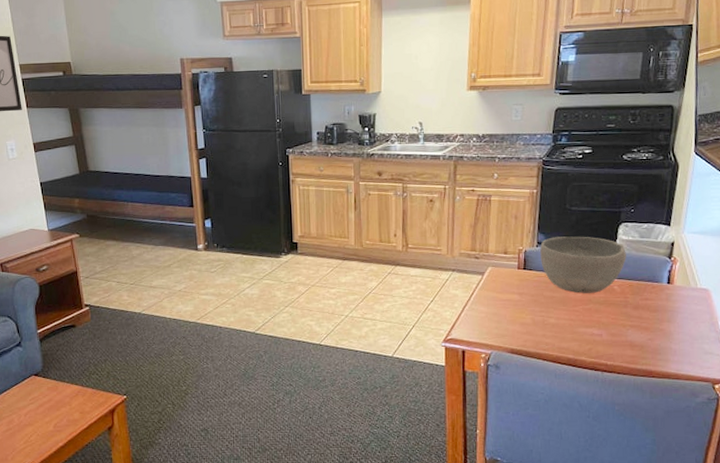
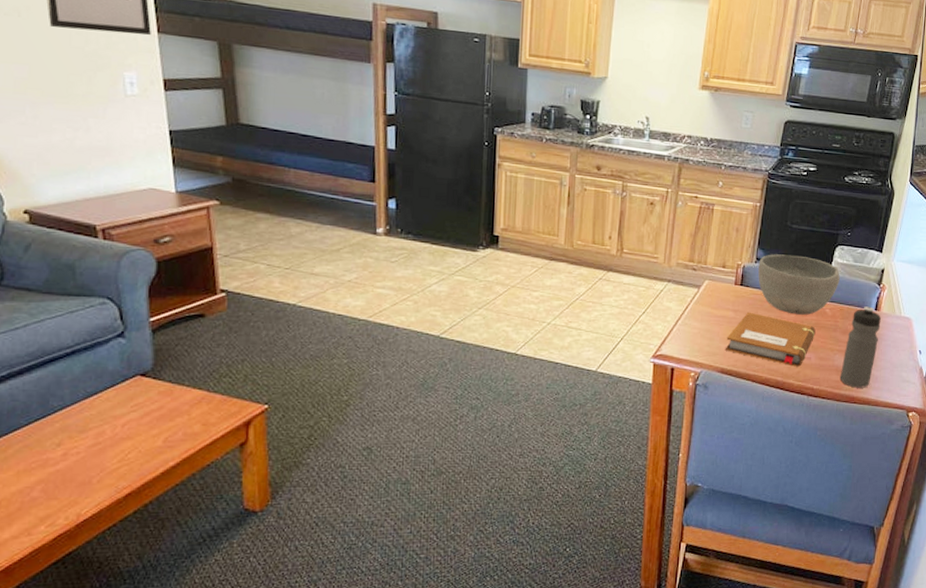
notebook: none [513,294,605,344] -> present [725,312,816,367]
water bottle: none [634,280,675,362] -> present [839,306,881,388]

